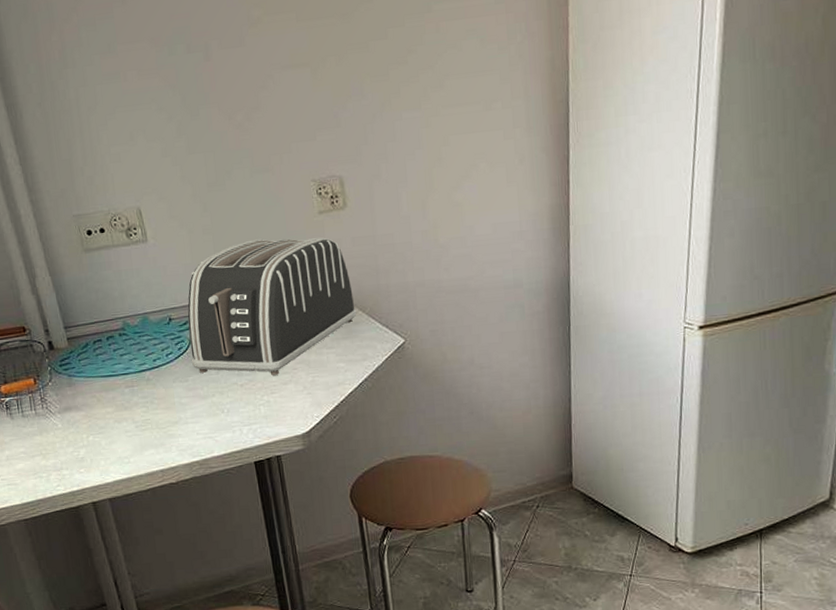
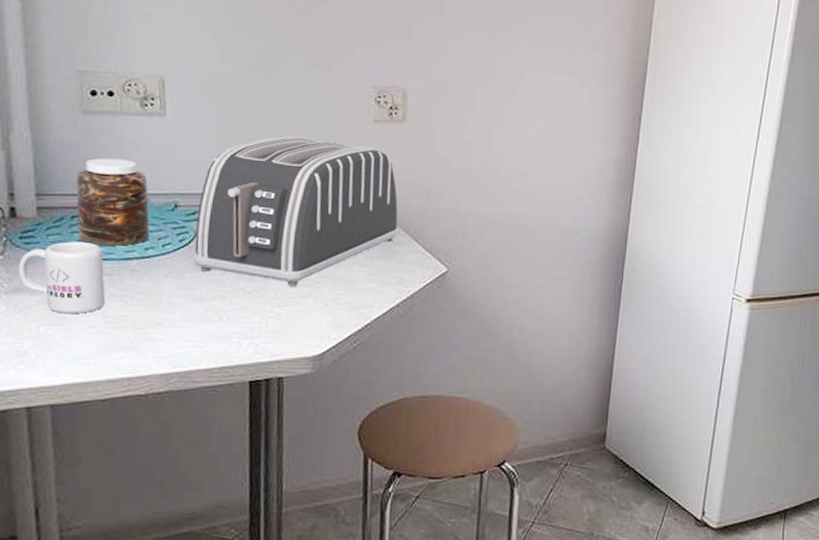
mug: none [63,361,133,424] -> present [18,241,106,314]
jar: none [90,286,155,363] -> present [76,158,150,246]

